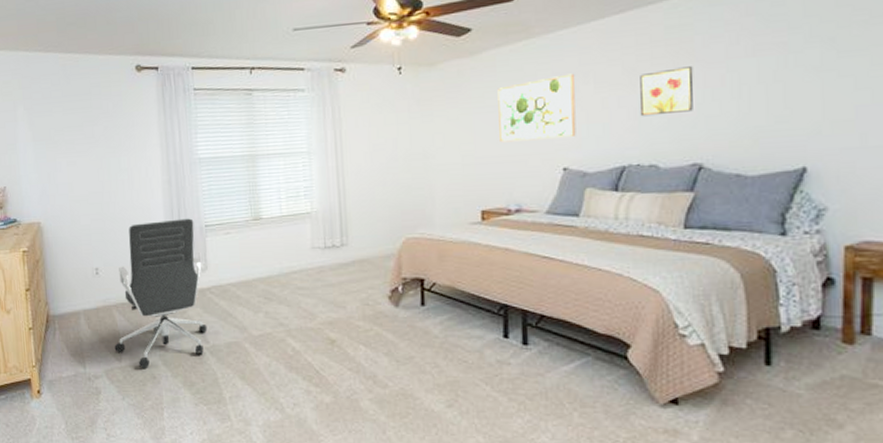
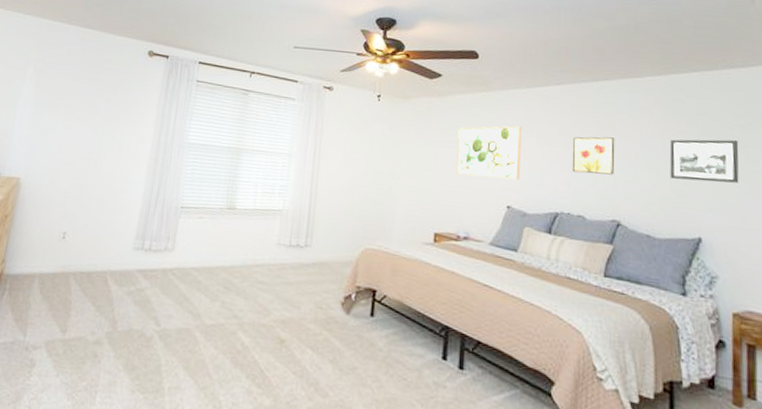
office chair: present [114,218,208,368] -> none [61,194,171,345]
picture frame: none [765,41,859,104] -> present [669,139,739,183]

